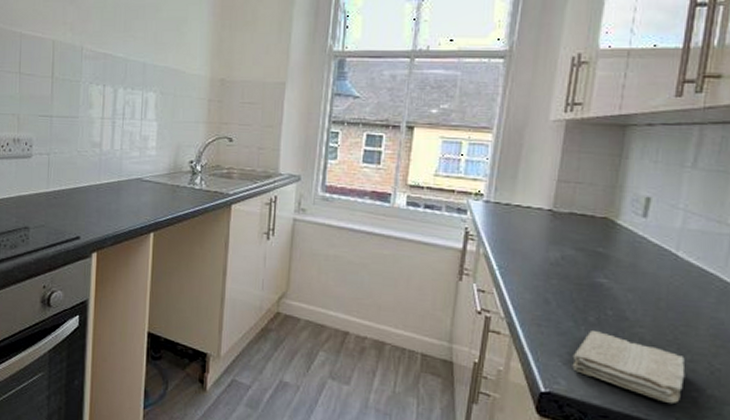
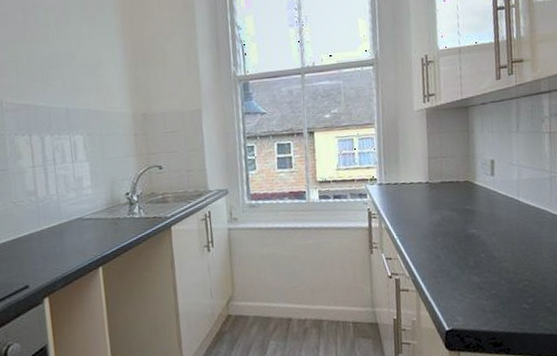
washcloth: present [572,331,686,405] -> none [463,272,541,317]

